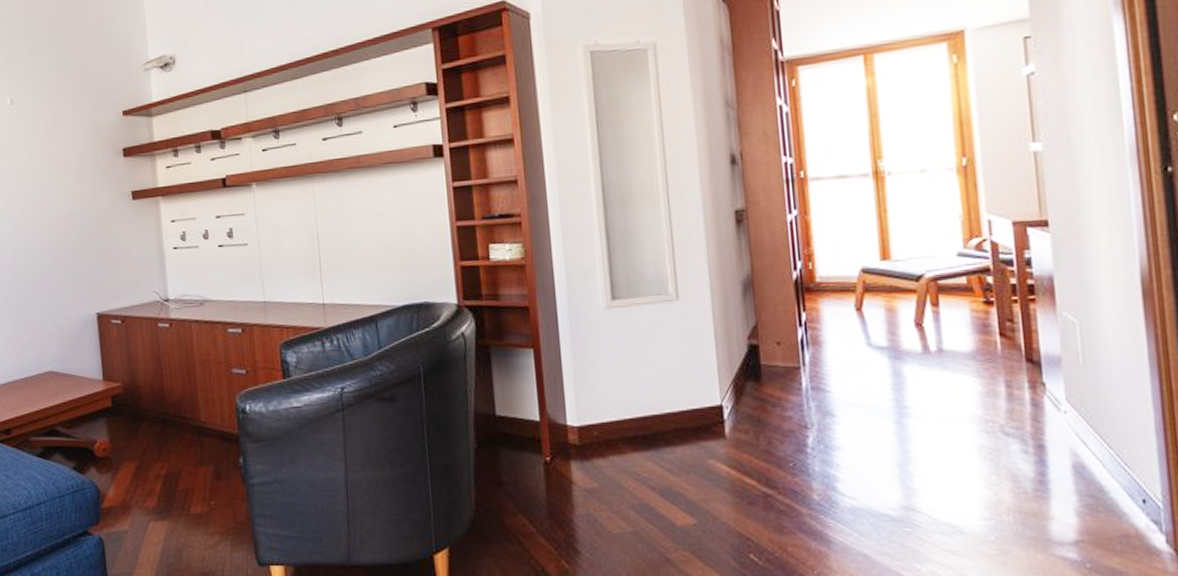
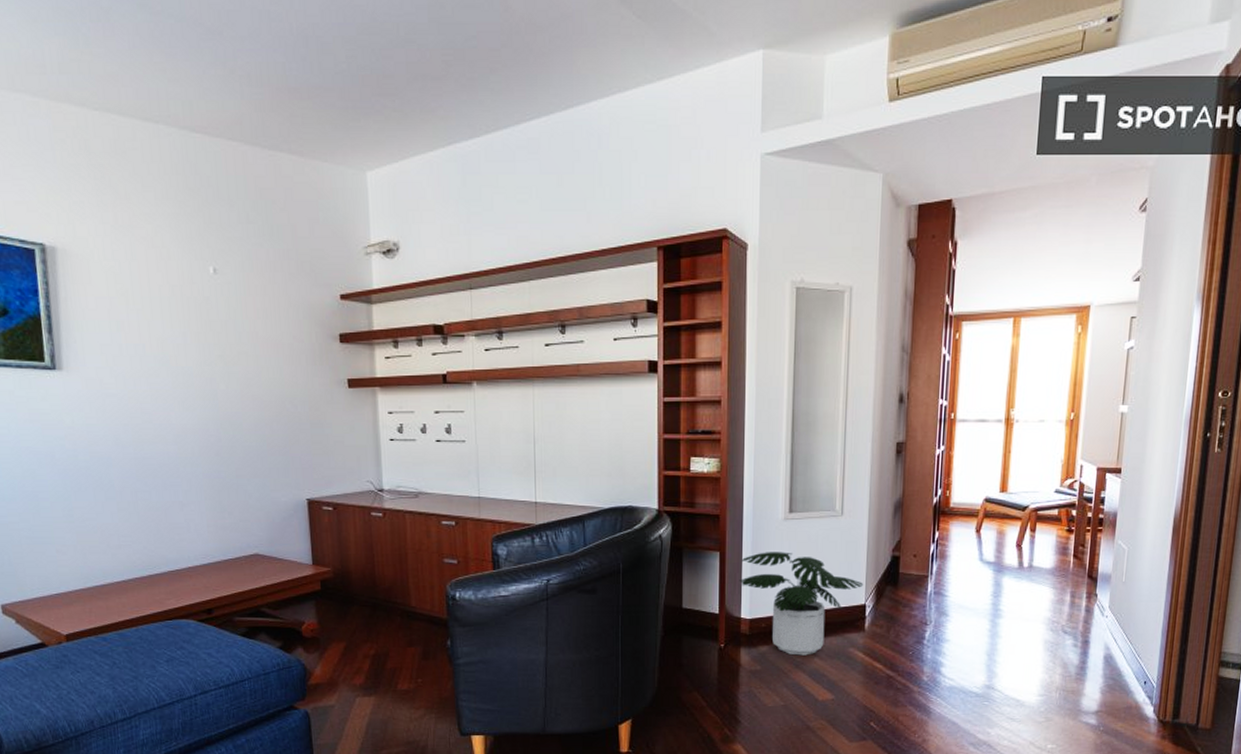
potted plant: none [560,345,717,470] -> present [739,552,864,656]

